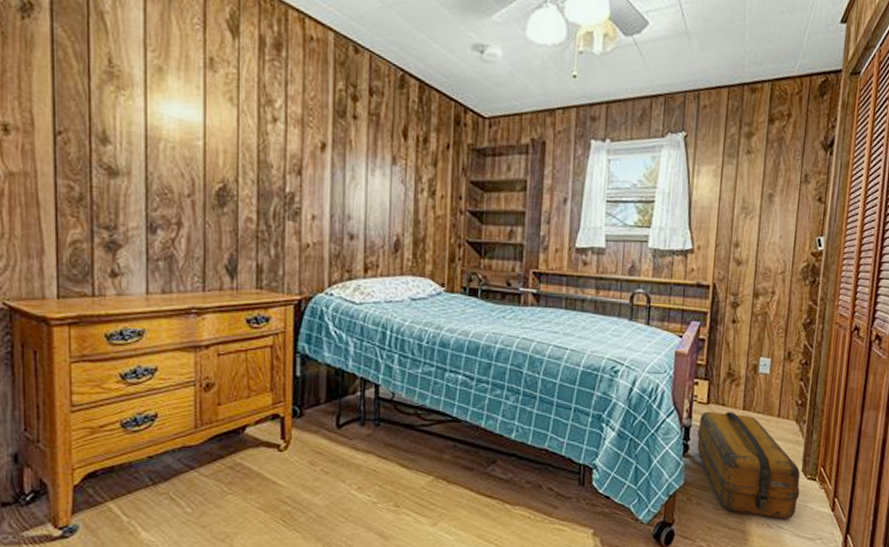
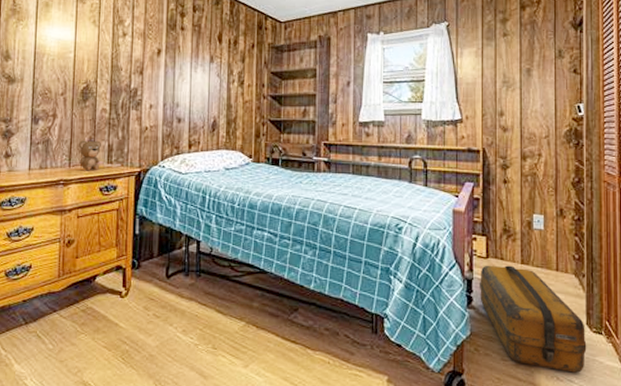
teddy bear: none [216,257,275,298] -> present [79,140,121,171]

